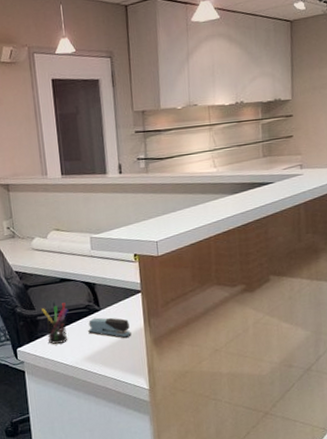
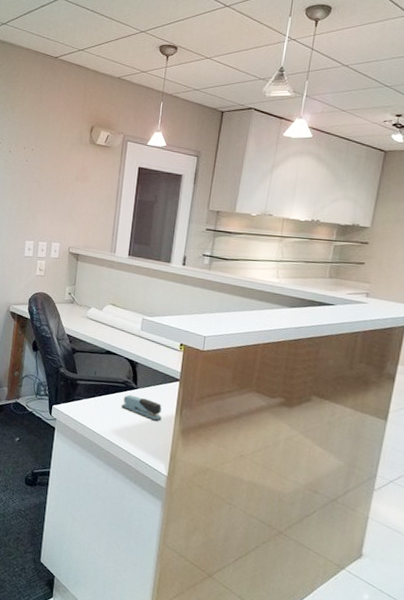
pen holder: present [42,303,69,344] -> none [83,373,108,411]

